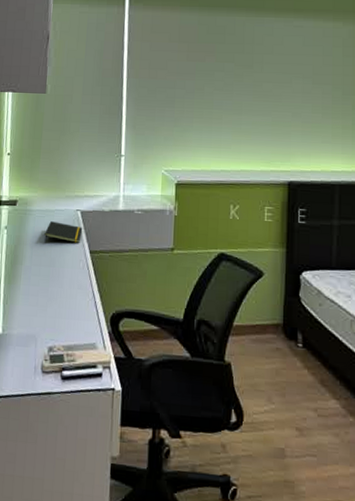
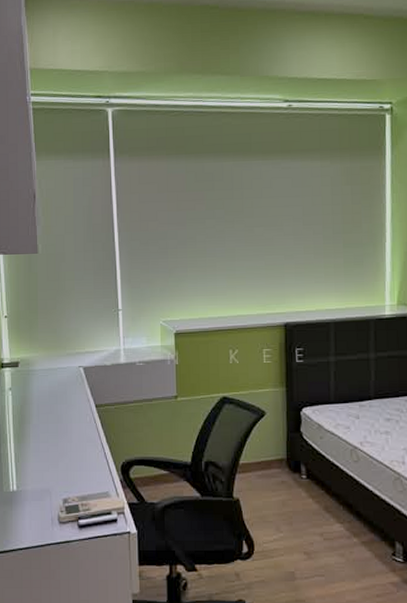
notepad: present [44,221,83,243] -> none [48,379,87,401]

